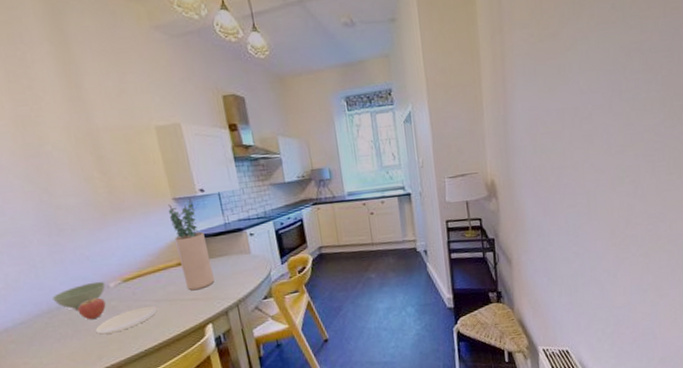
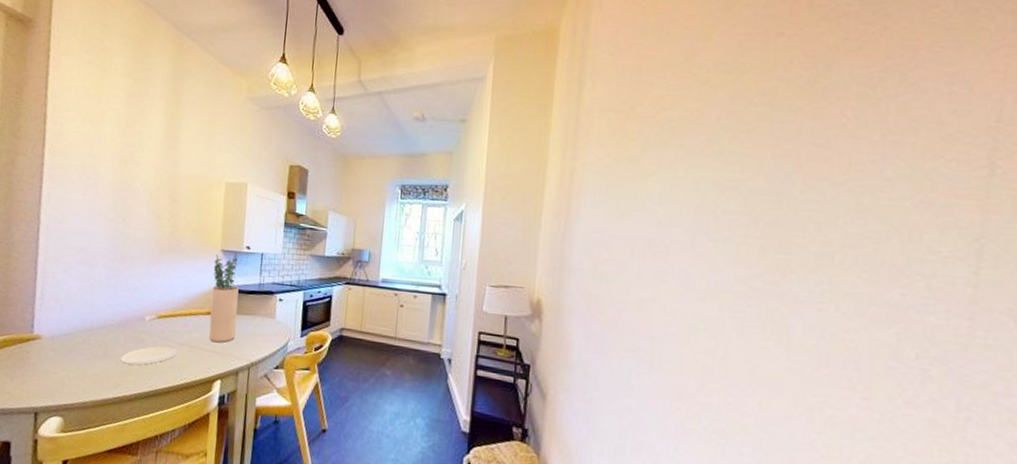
bowl: present [52,281,106,310] -> none [97,311,143,334]
fruit: present [77,296,106,320] -> none [112,324,137,347]

